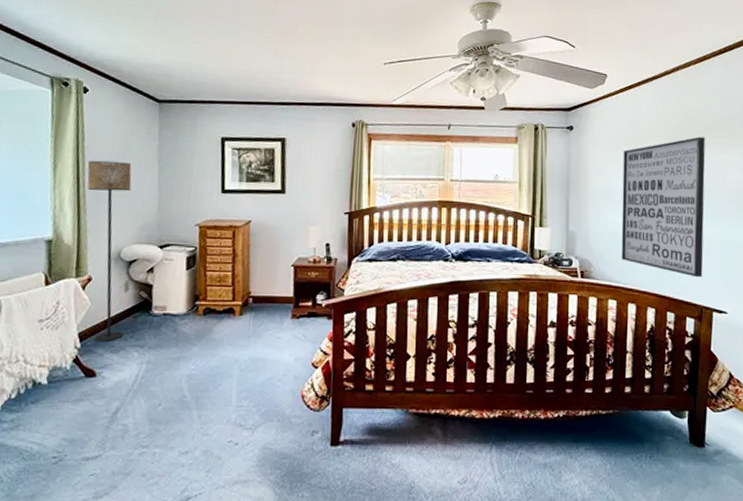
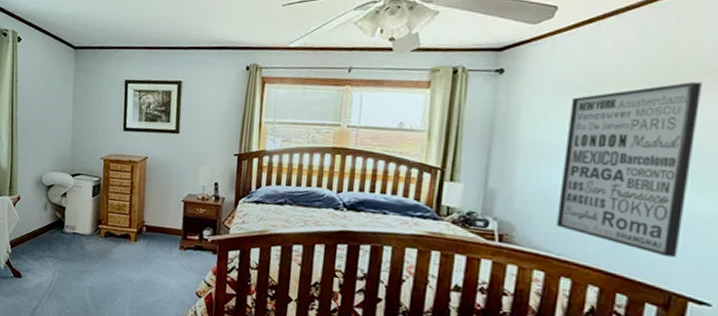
floor lamp: present [87,160,132,343] -> none [19,99,52,251]

